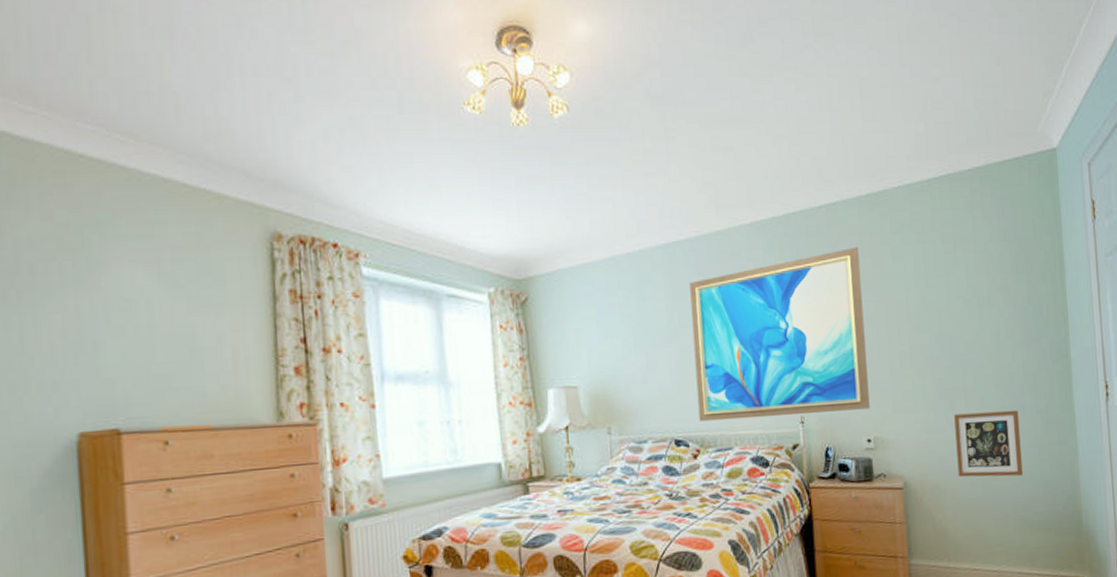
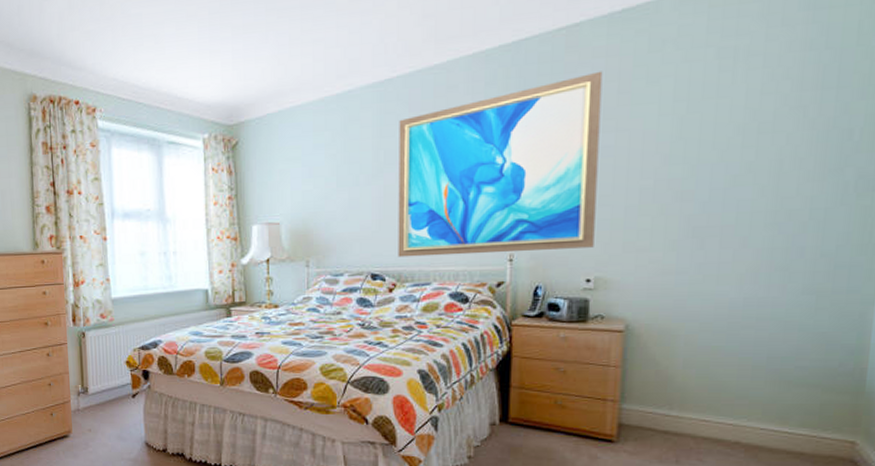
picture frame: present [954,410,1023,478] -> none [697,251,794,325]

